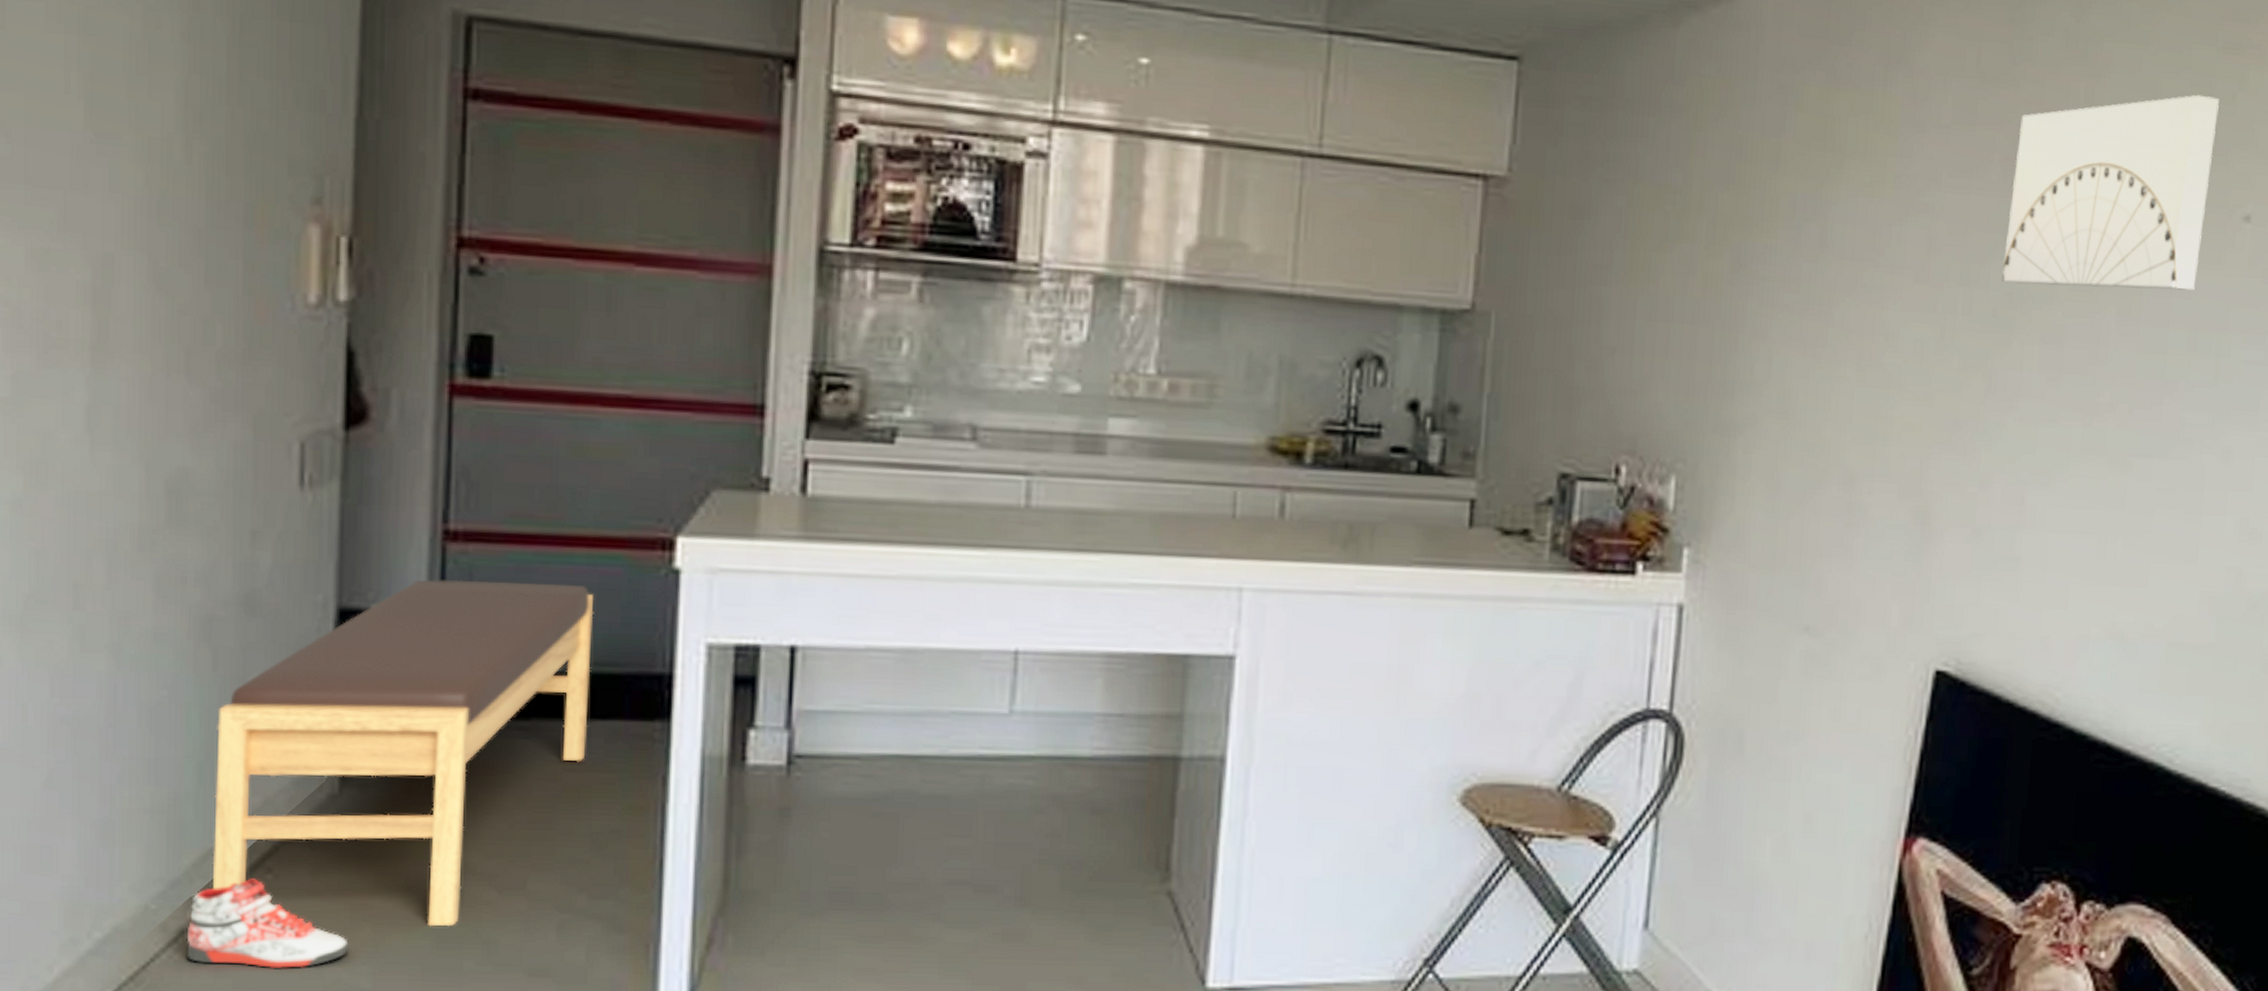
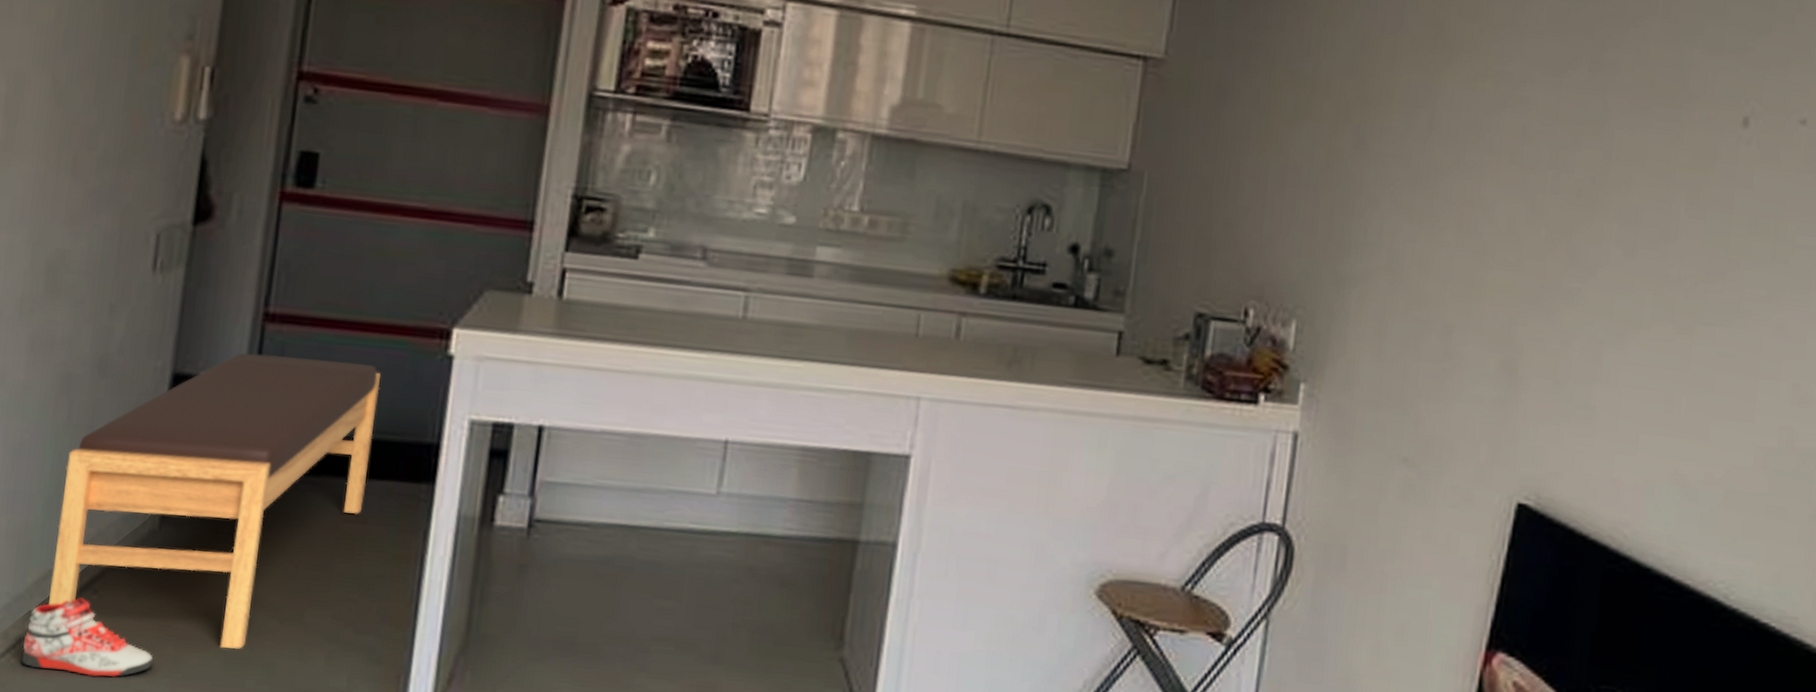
wall art: present [2002,94,2219,291] -> none [1586,14,1780,182]

